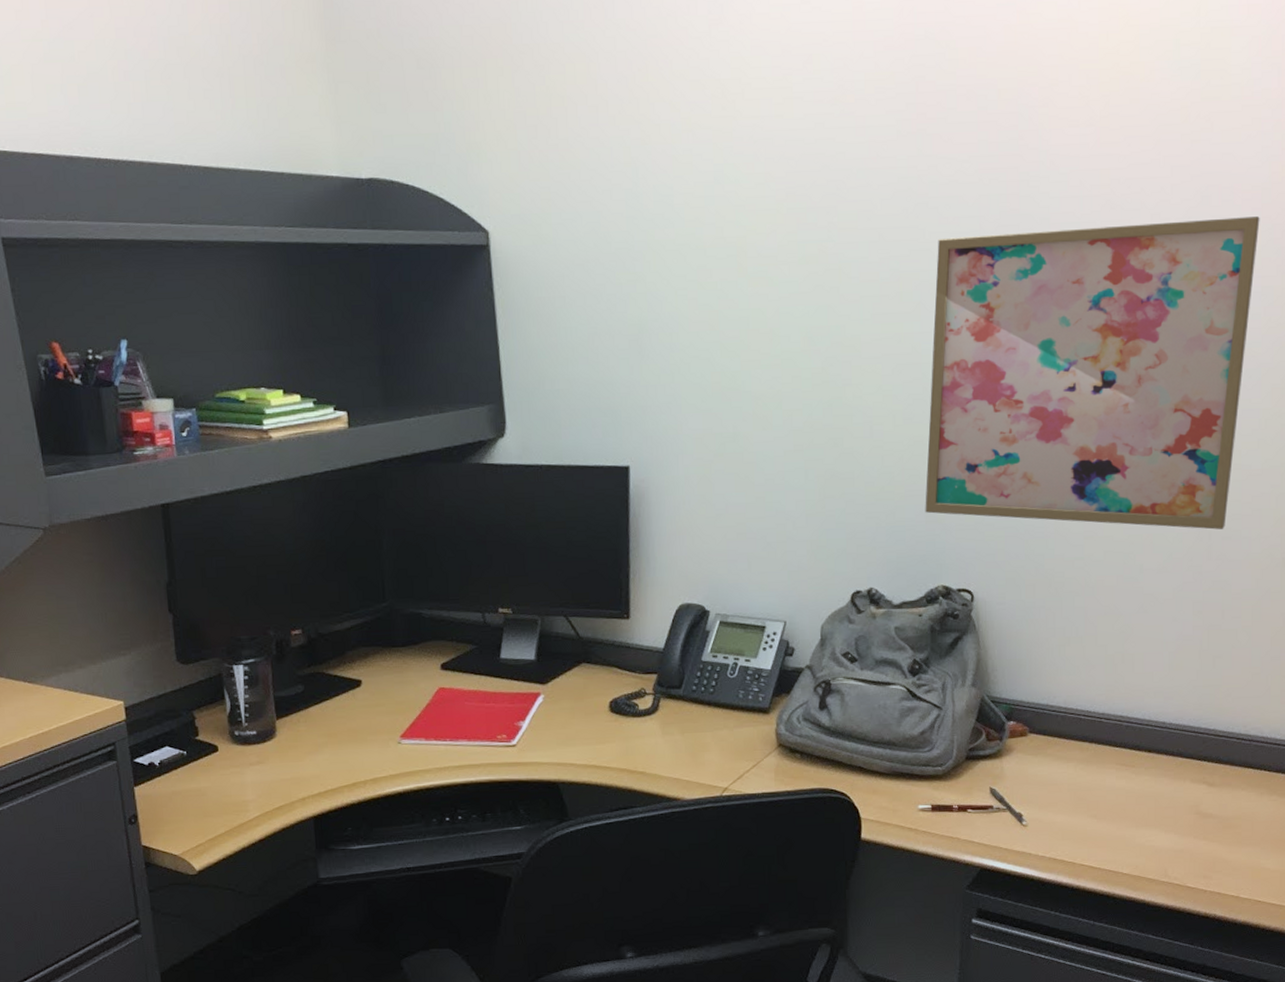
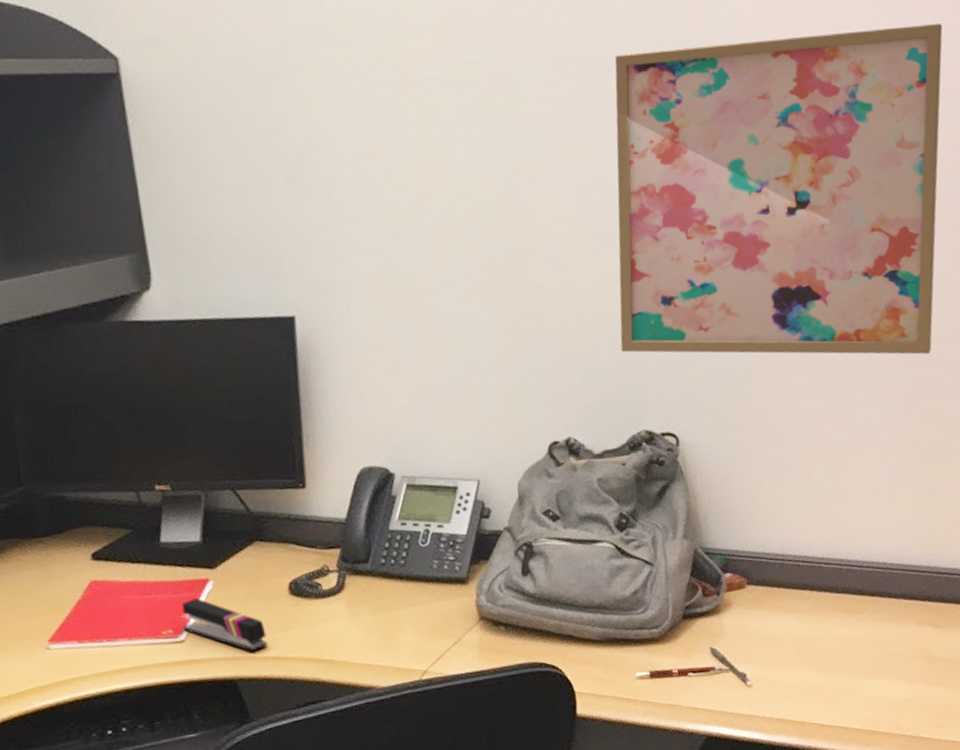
stapler: none [515,709,588,760] -> present [181,598,268,652]

